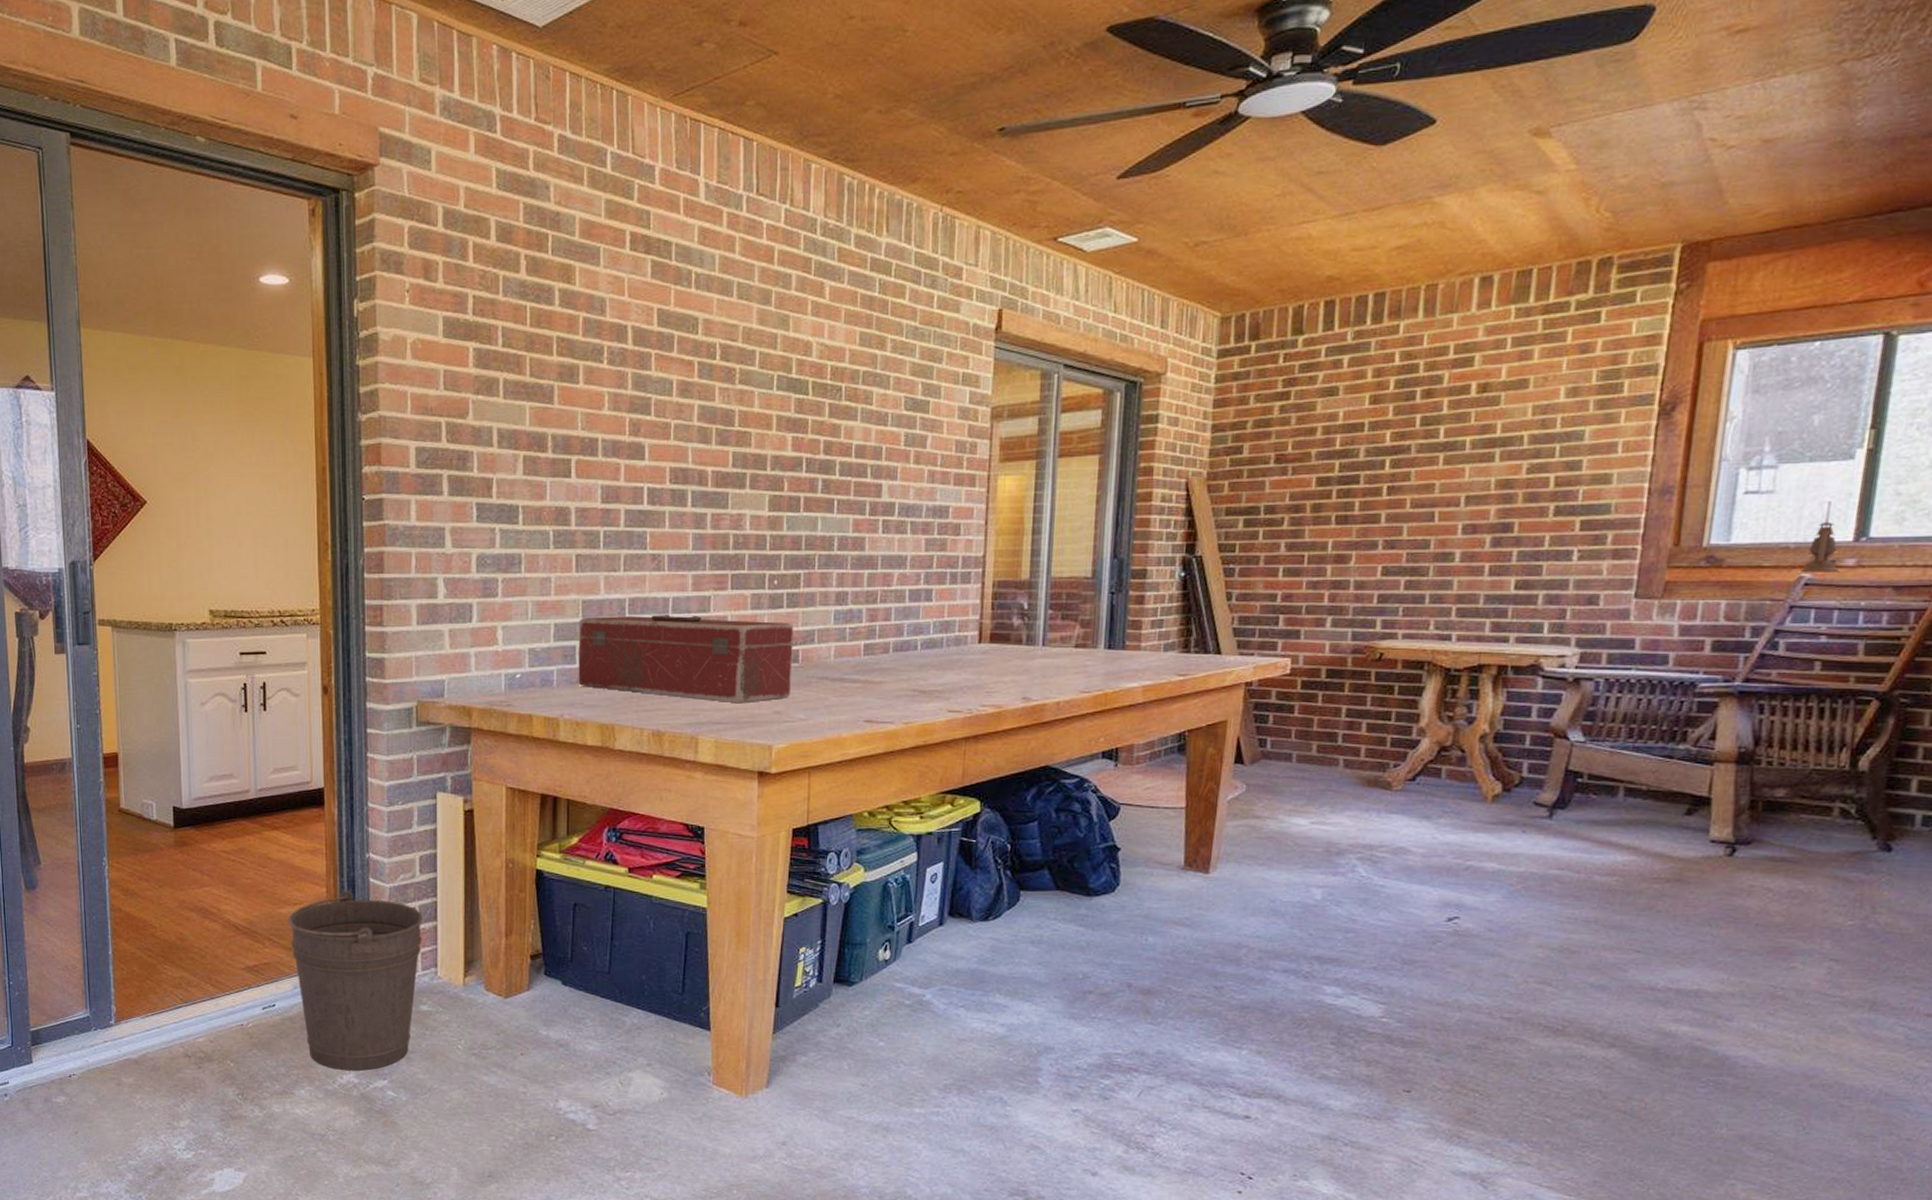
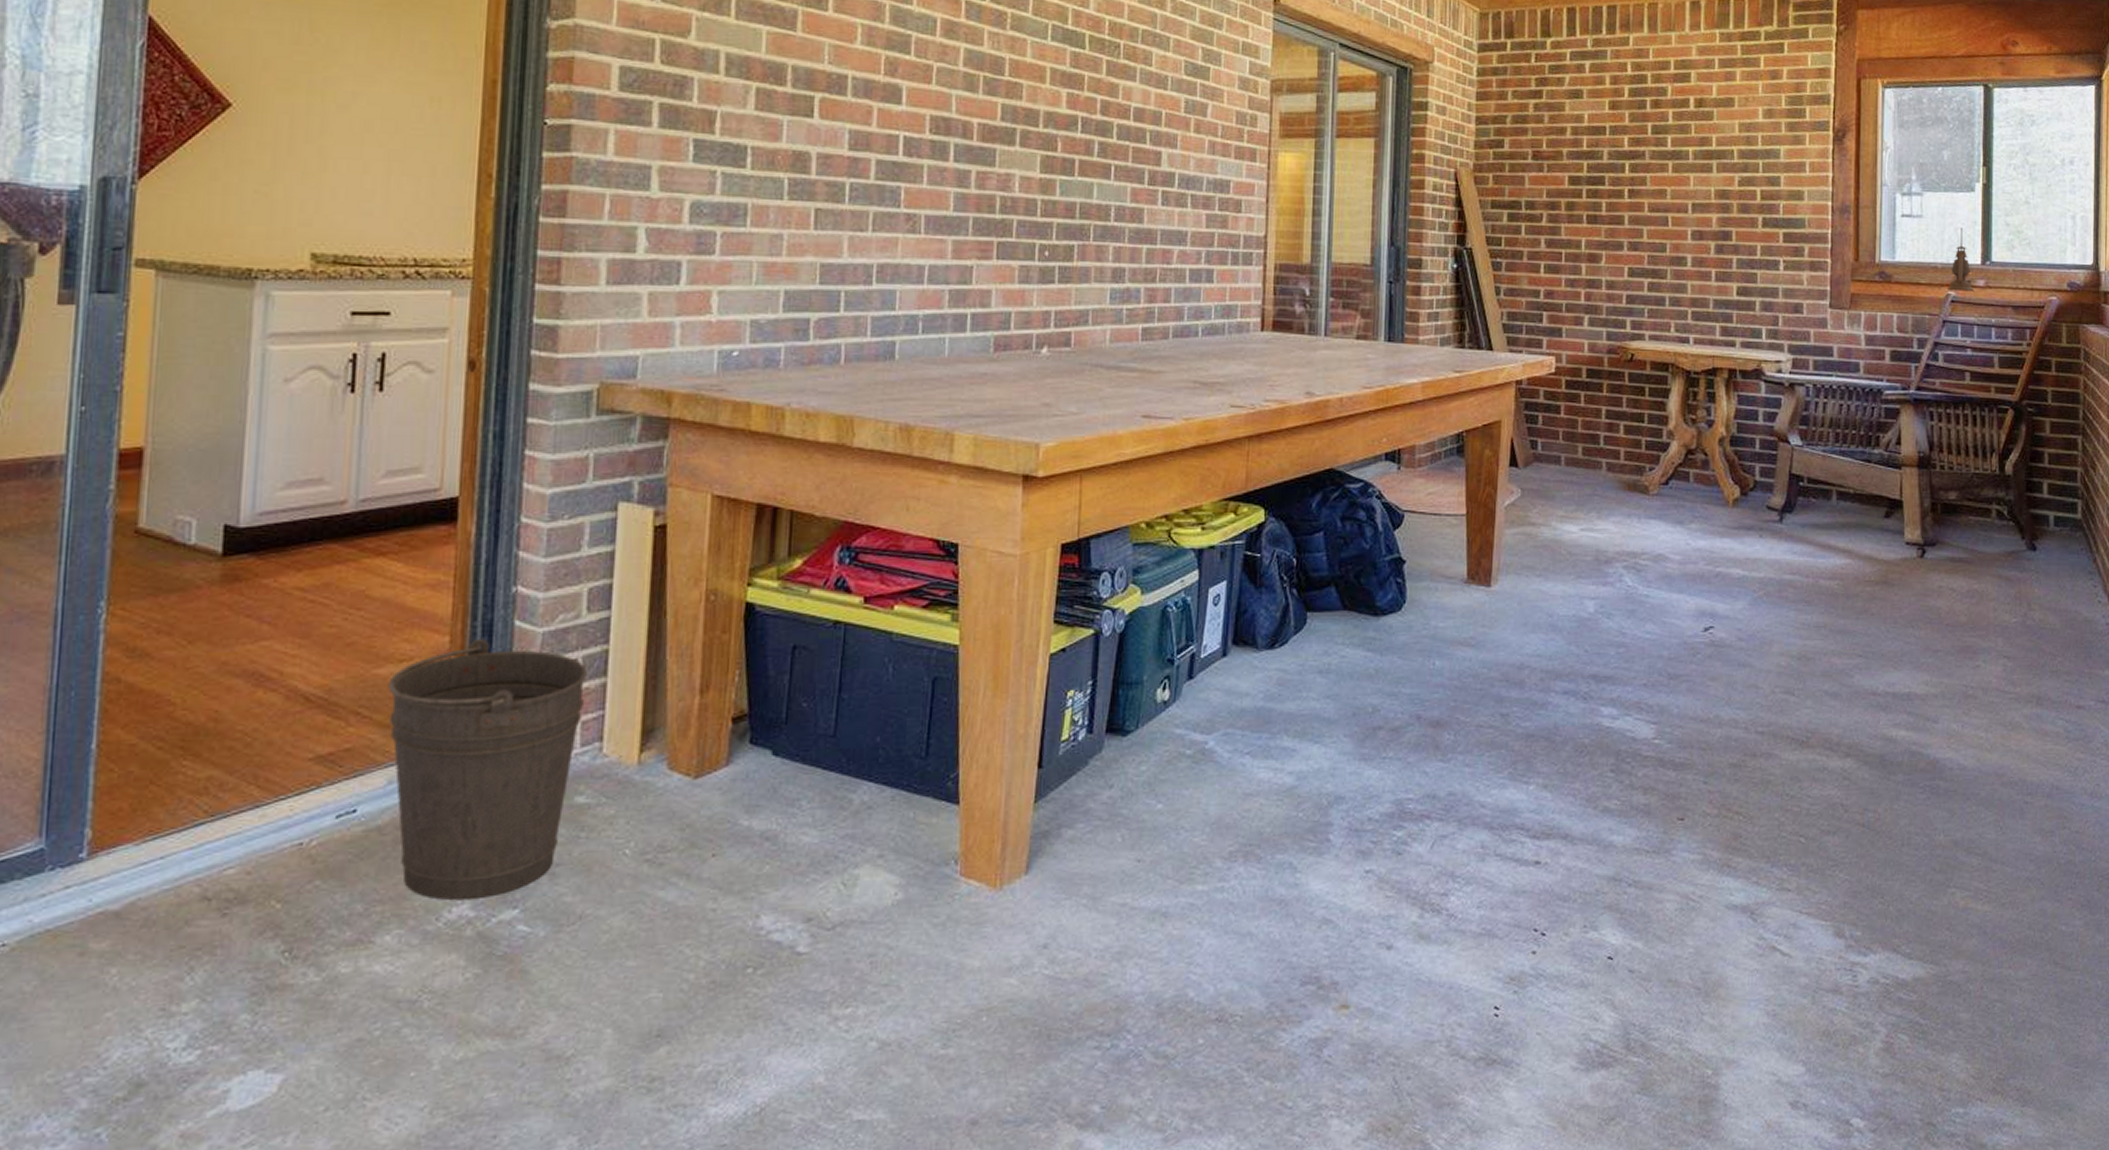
toolbox: present [578,615,794,704] -> none [811,284,1066,394]

